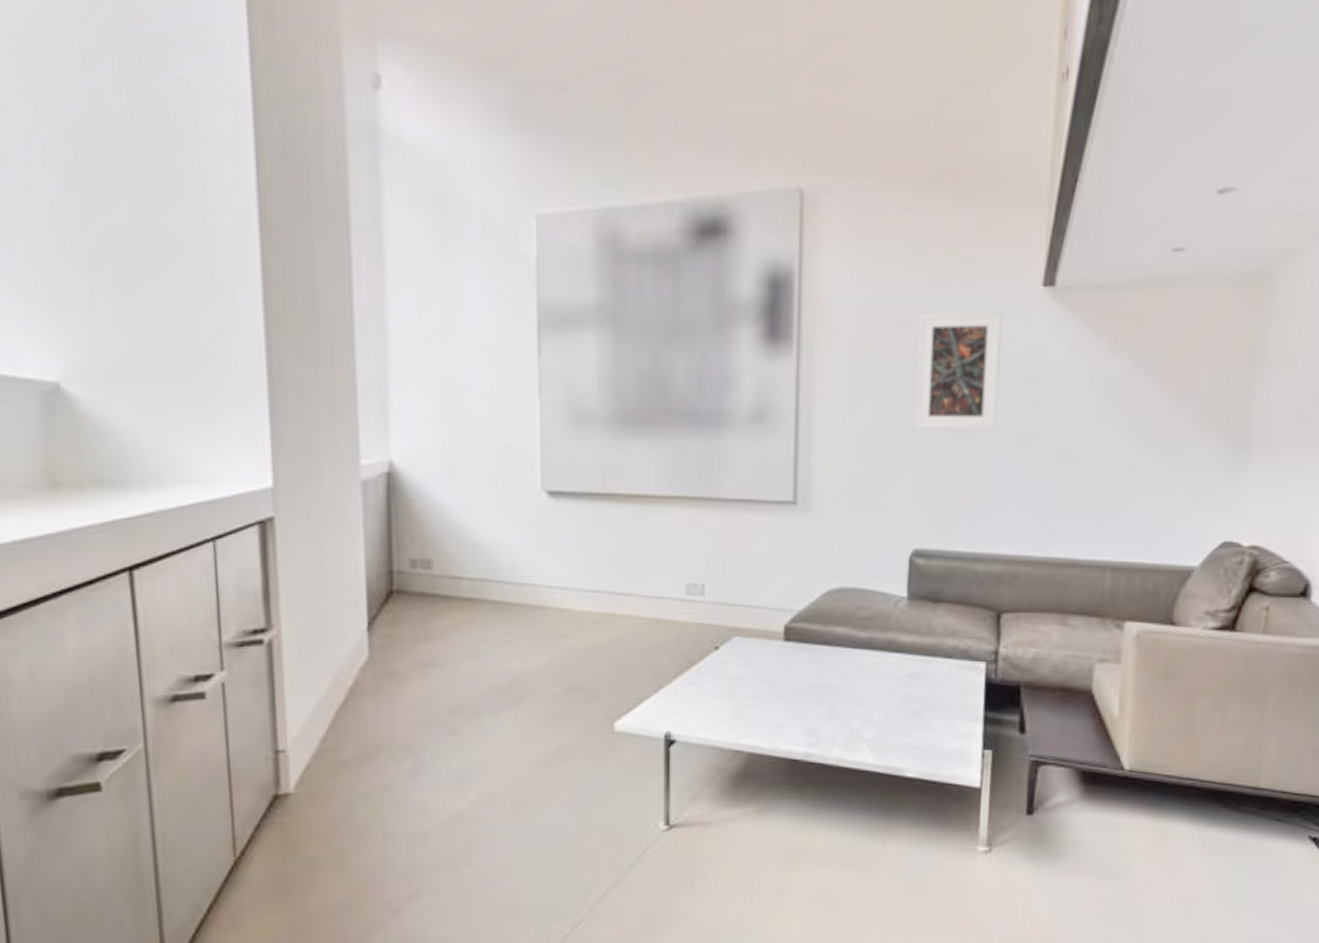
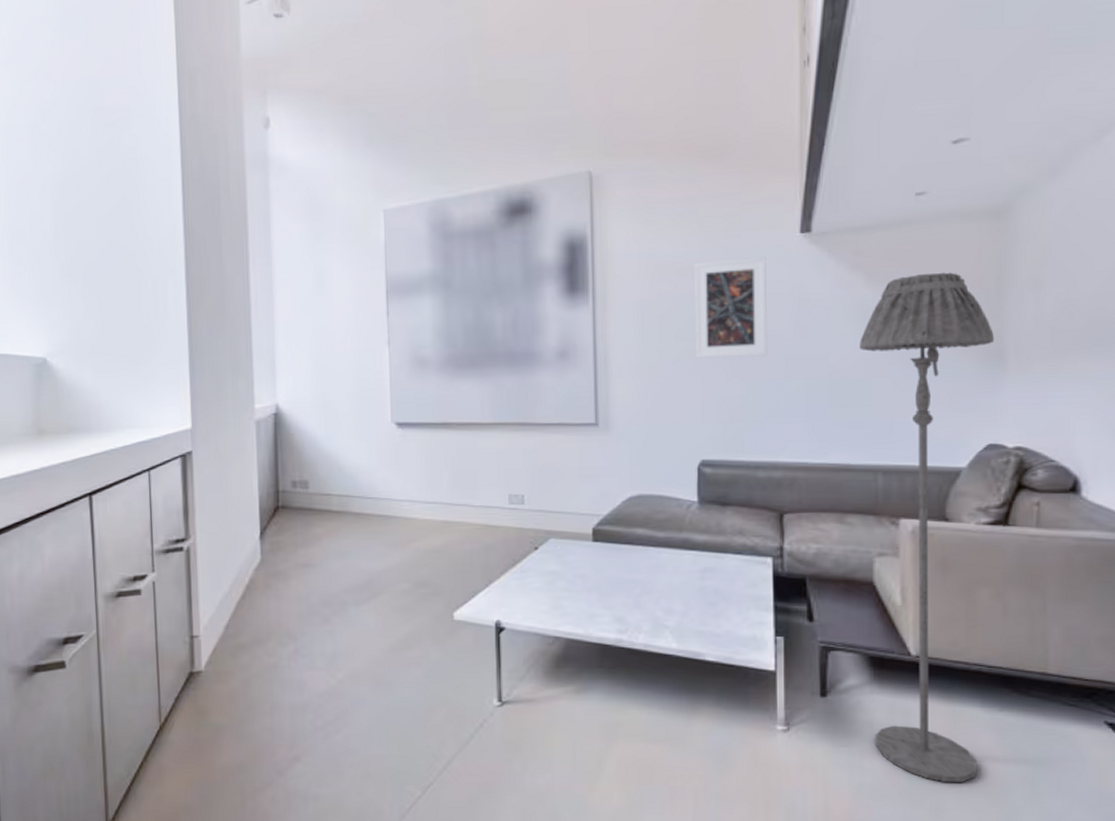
floor lamp: none [1079,344,1242,902] -> present [860,272,995,782]

